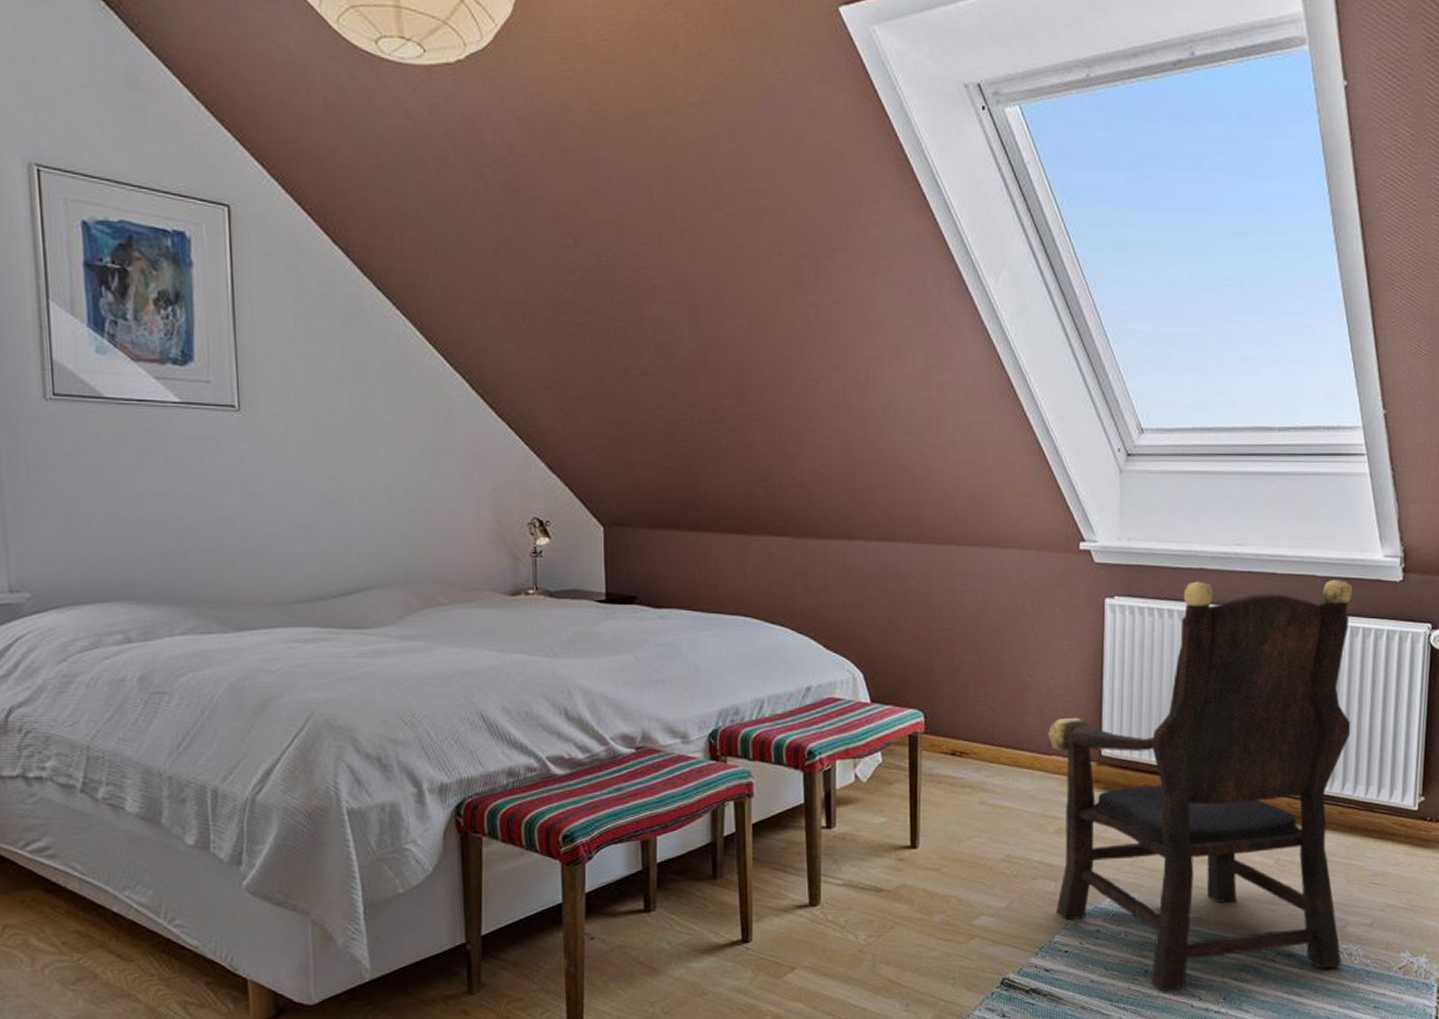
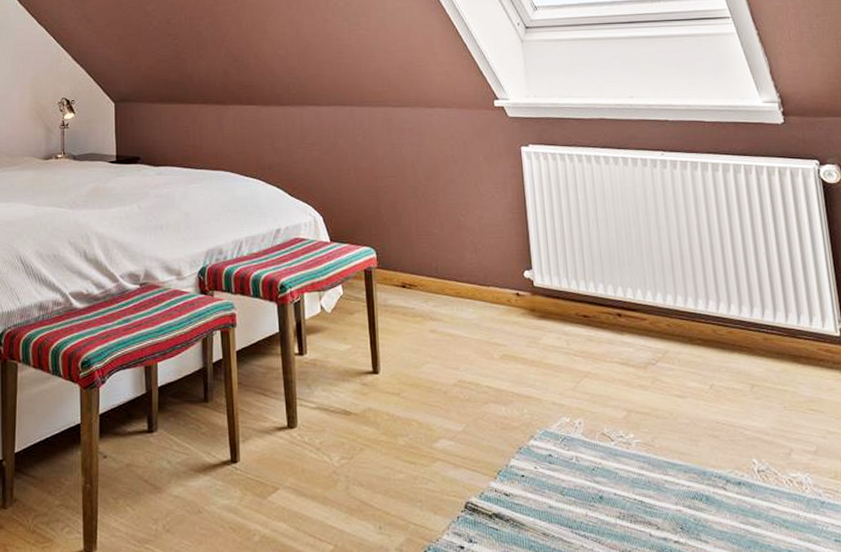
armchair: present [1048,579,1353,991] -> none [484,123,794,518]

